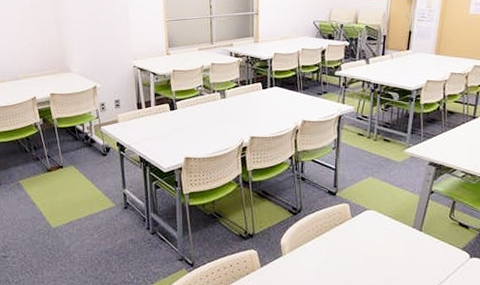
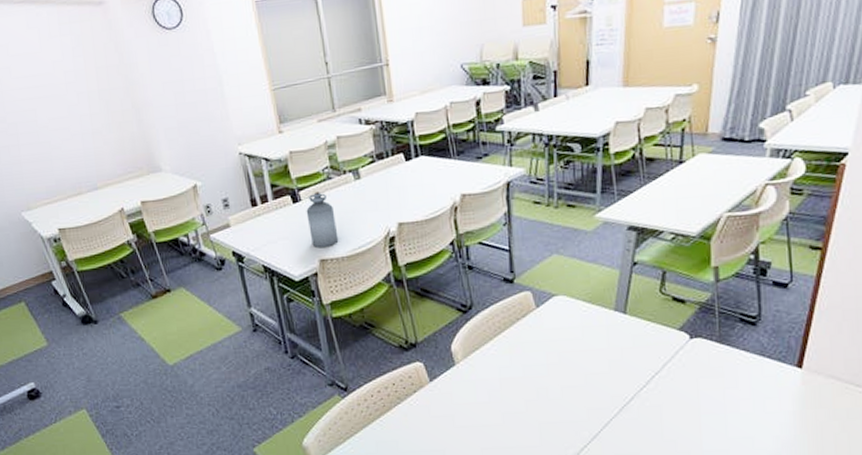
bottle: none [179,103,203,149] -> present [306,190,339,248]

